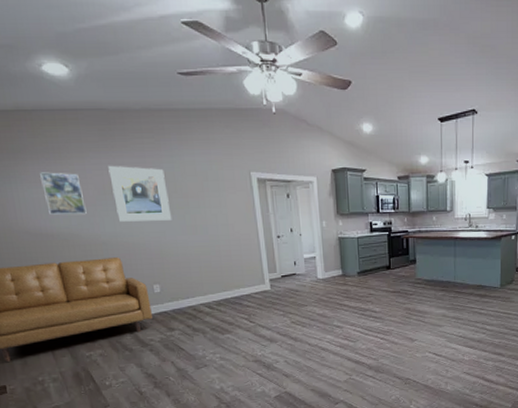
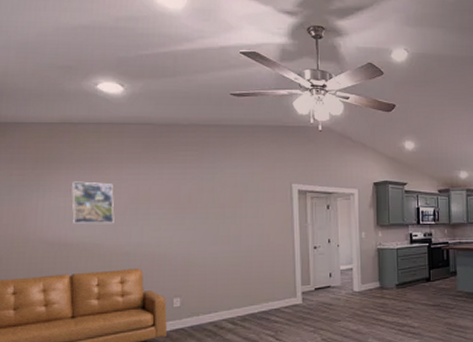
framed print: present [108,165,172,222] -> none [145,175,205,231]

